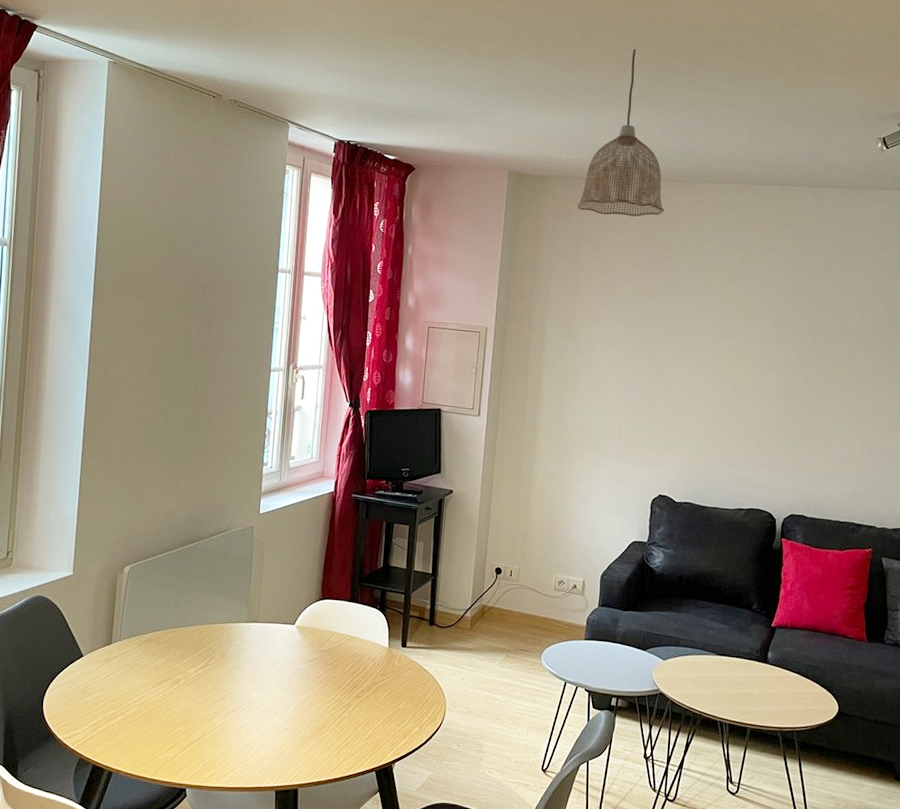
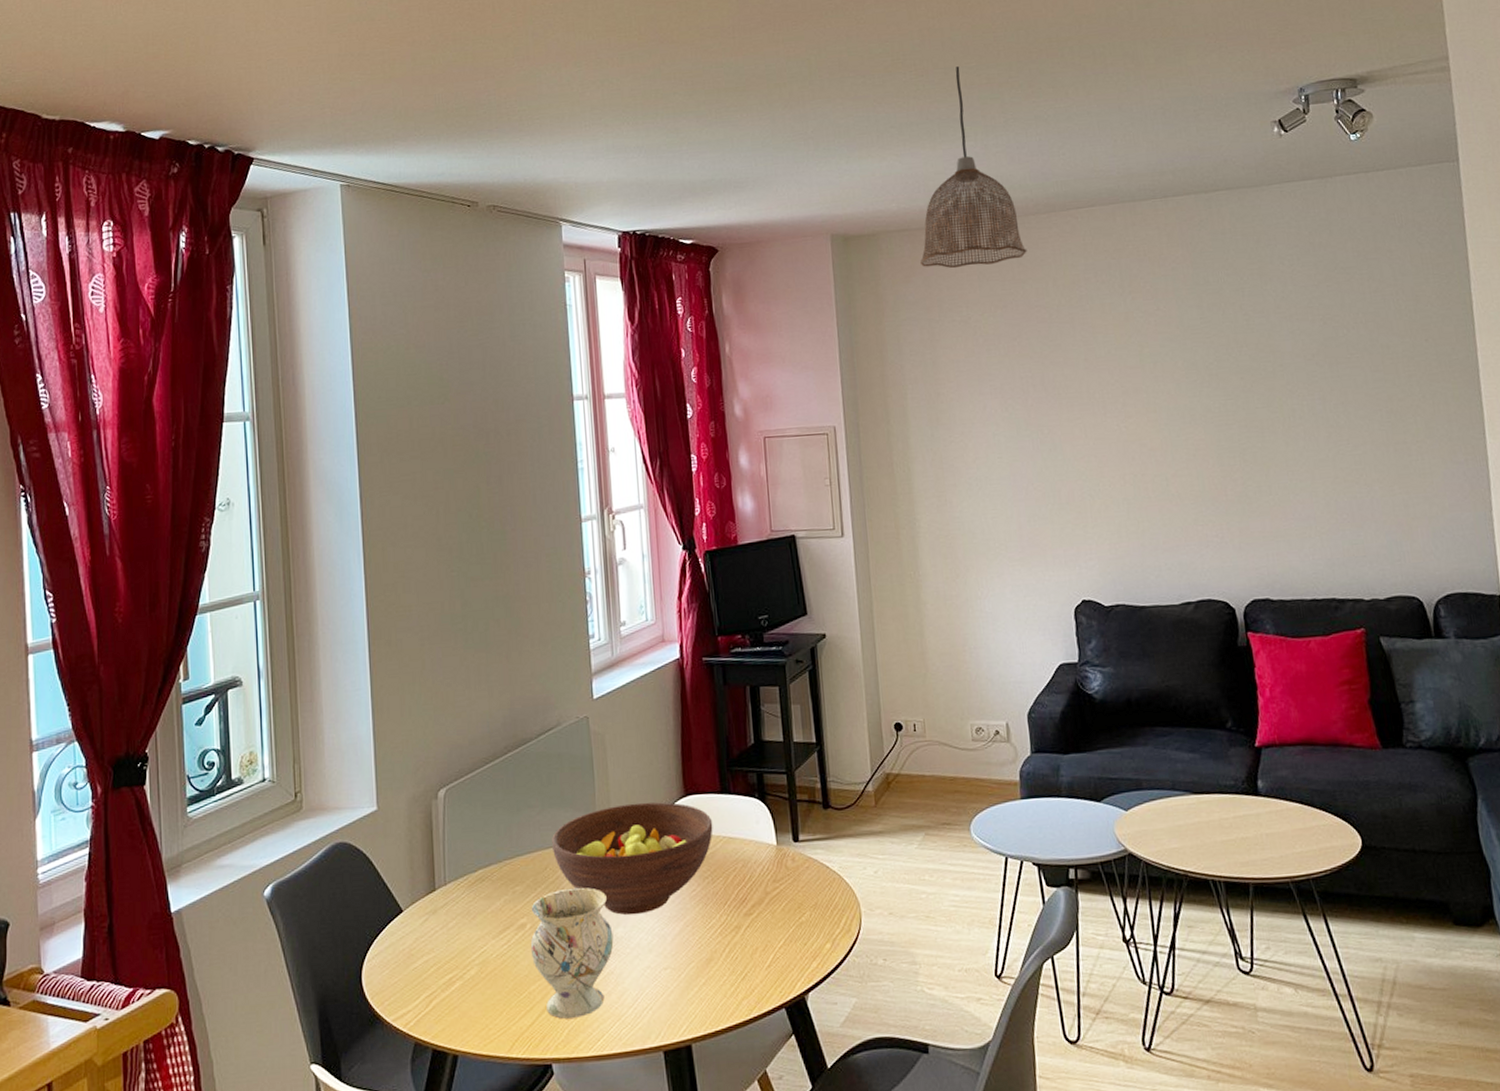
vase: none [181,657,249,757] -> present [530,887,614,1019]
fruit bowl: none [210,599,341,685] -> present [552,802,713,915]

